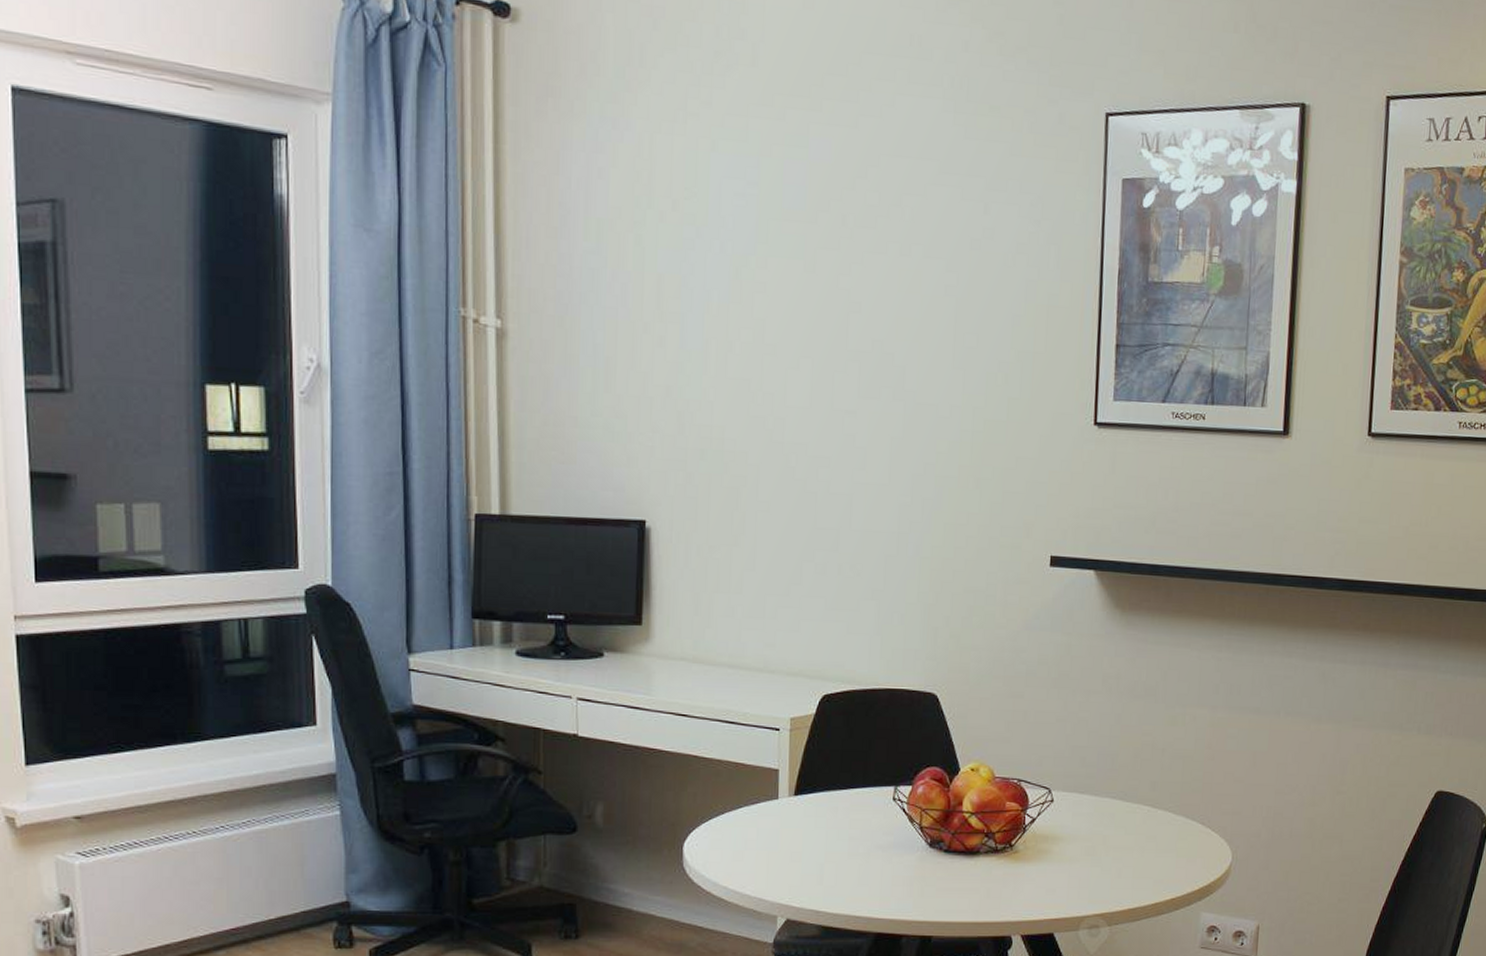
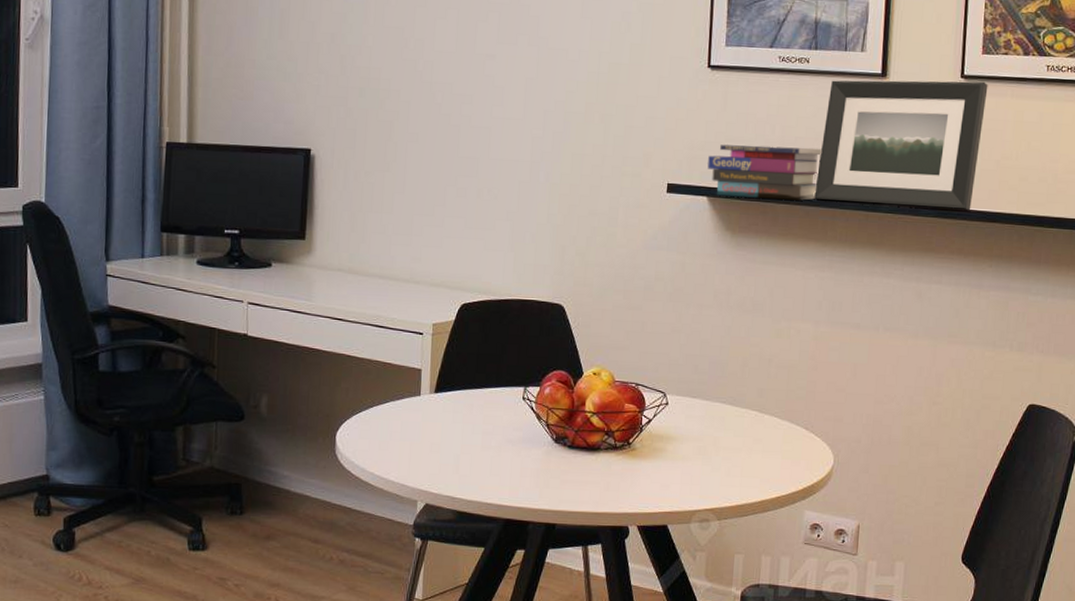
books: none [1094,512,1220,574] -> present [707,144,823,201]
picture frame: none [1210,439,1397,583] -> present [814,80,988,211]

